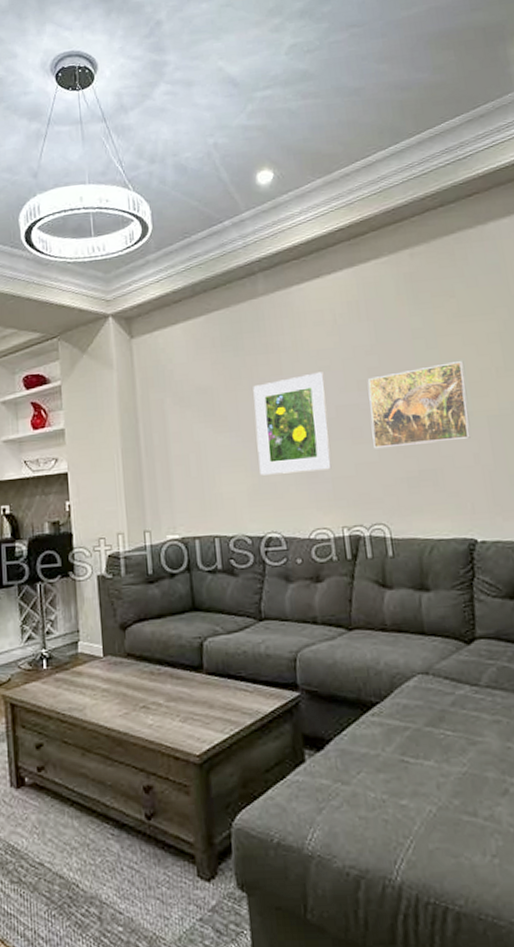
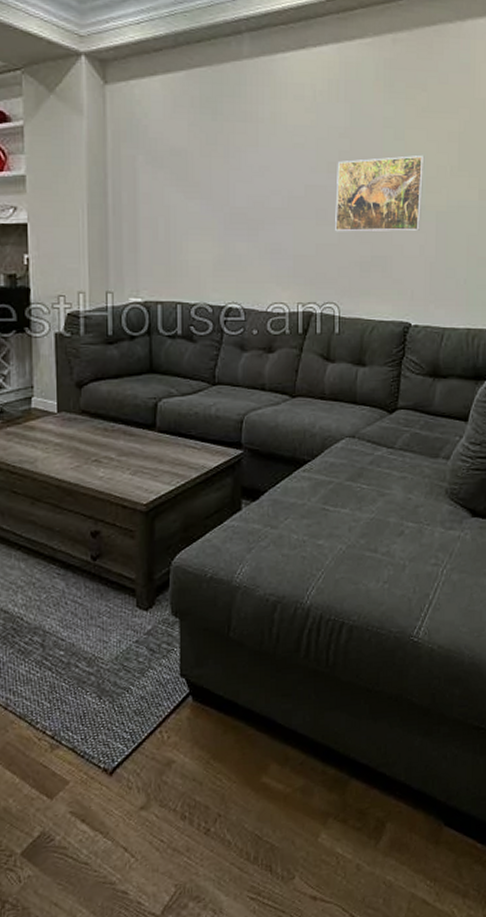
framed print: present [253,372,332,476] -> none [227,148,297,247]

